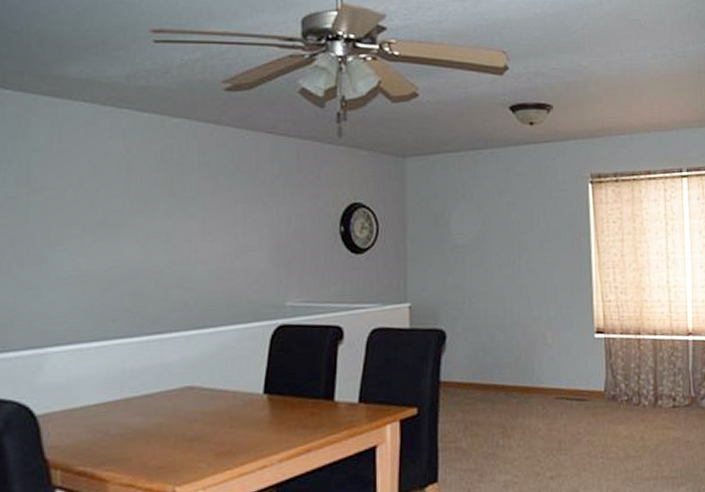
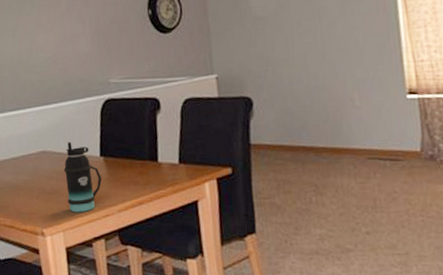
bottle: none [213,375,263,464] -> present [63,142,102,213]

